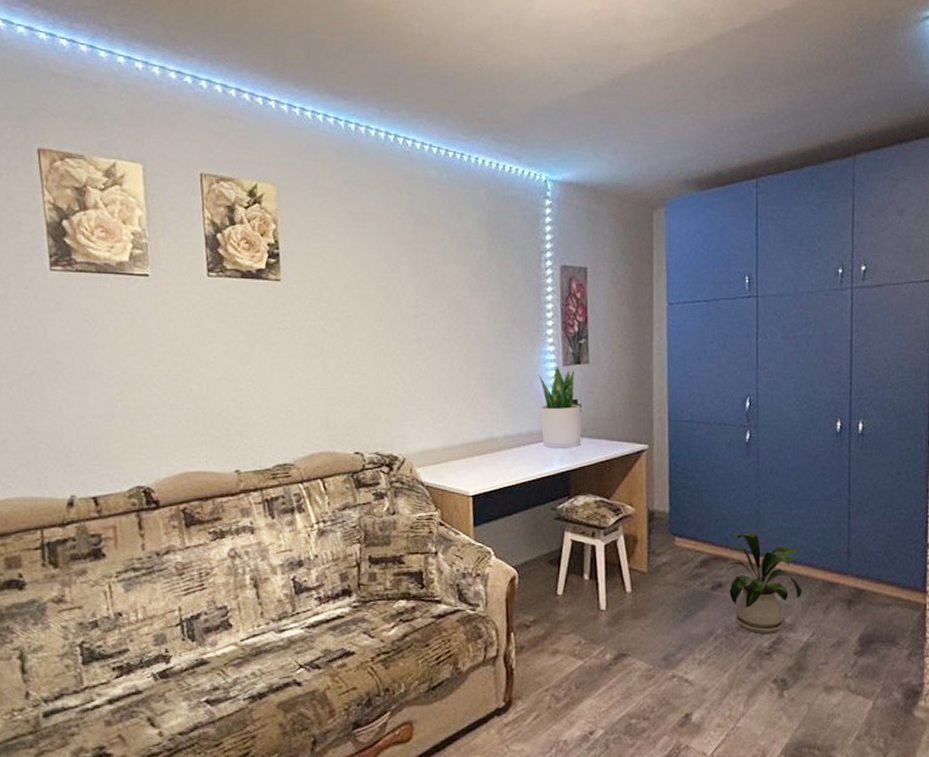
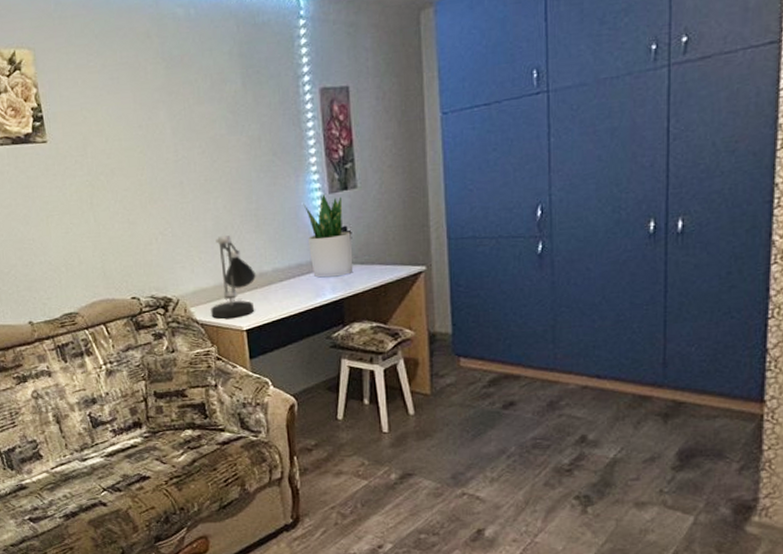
desk lamp: none [438,397,486,483] -> present [211,236,256,320]
house plant: present [719,531,803,634] -> none [511,347,608,451]

